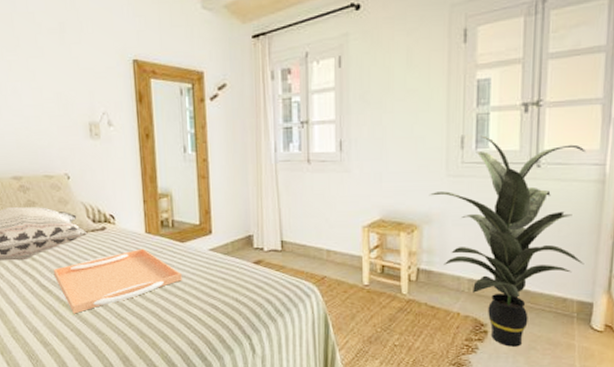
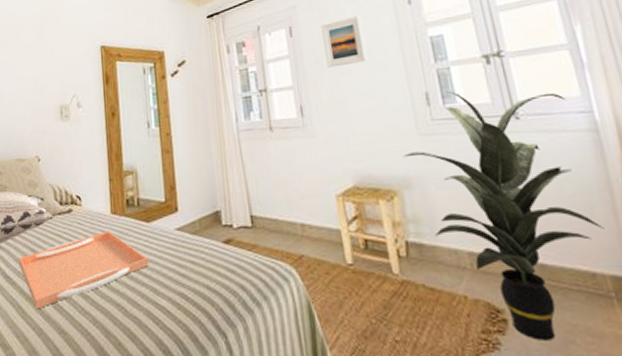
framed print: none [372,49,414,104] -> present [321,15,368,68]

